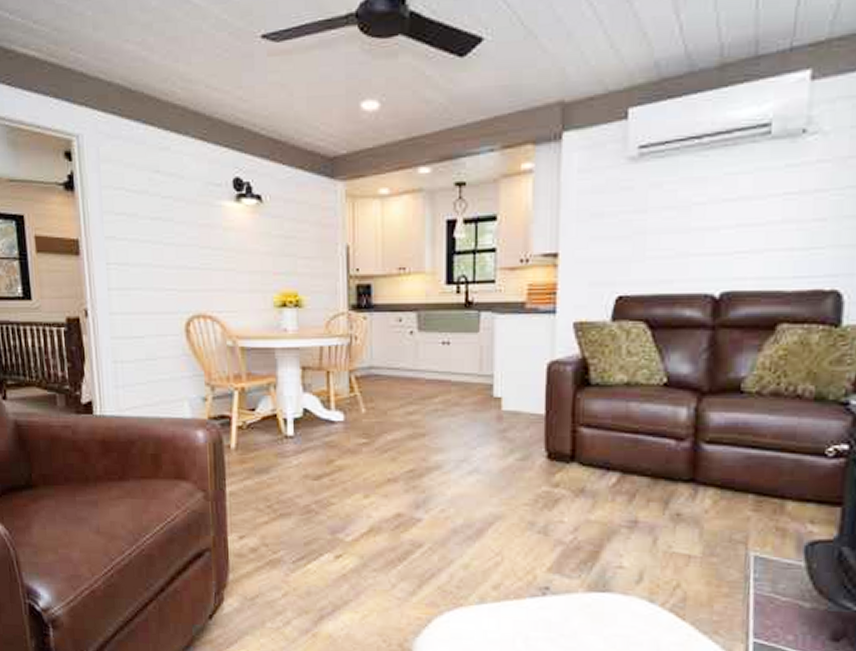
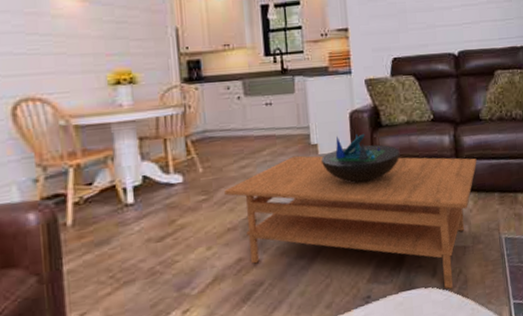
coffee table: none [387,408,727,604] -> present [224,155,477,290]
decorative bowl: none [505,391,611,451] -> present [322,133,400,183]

